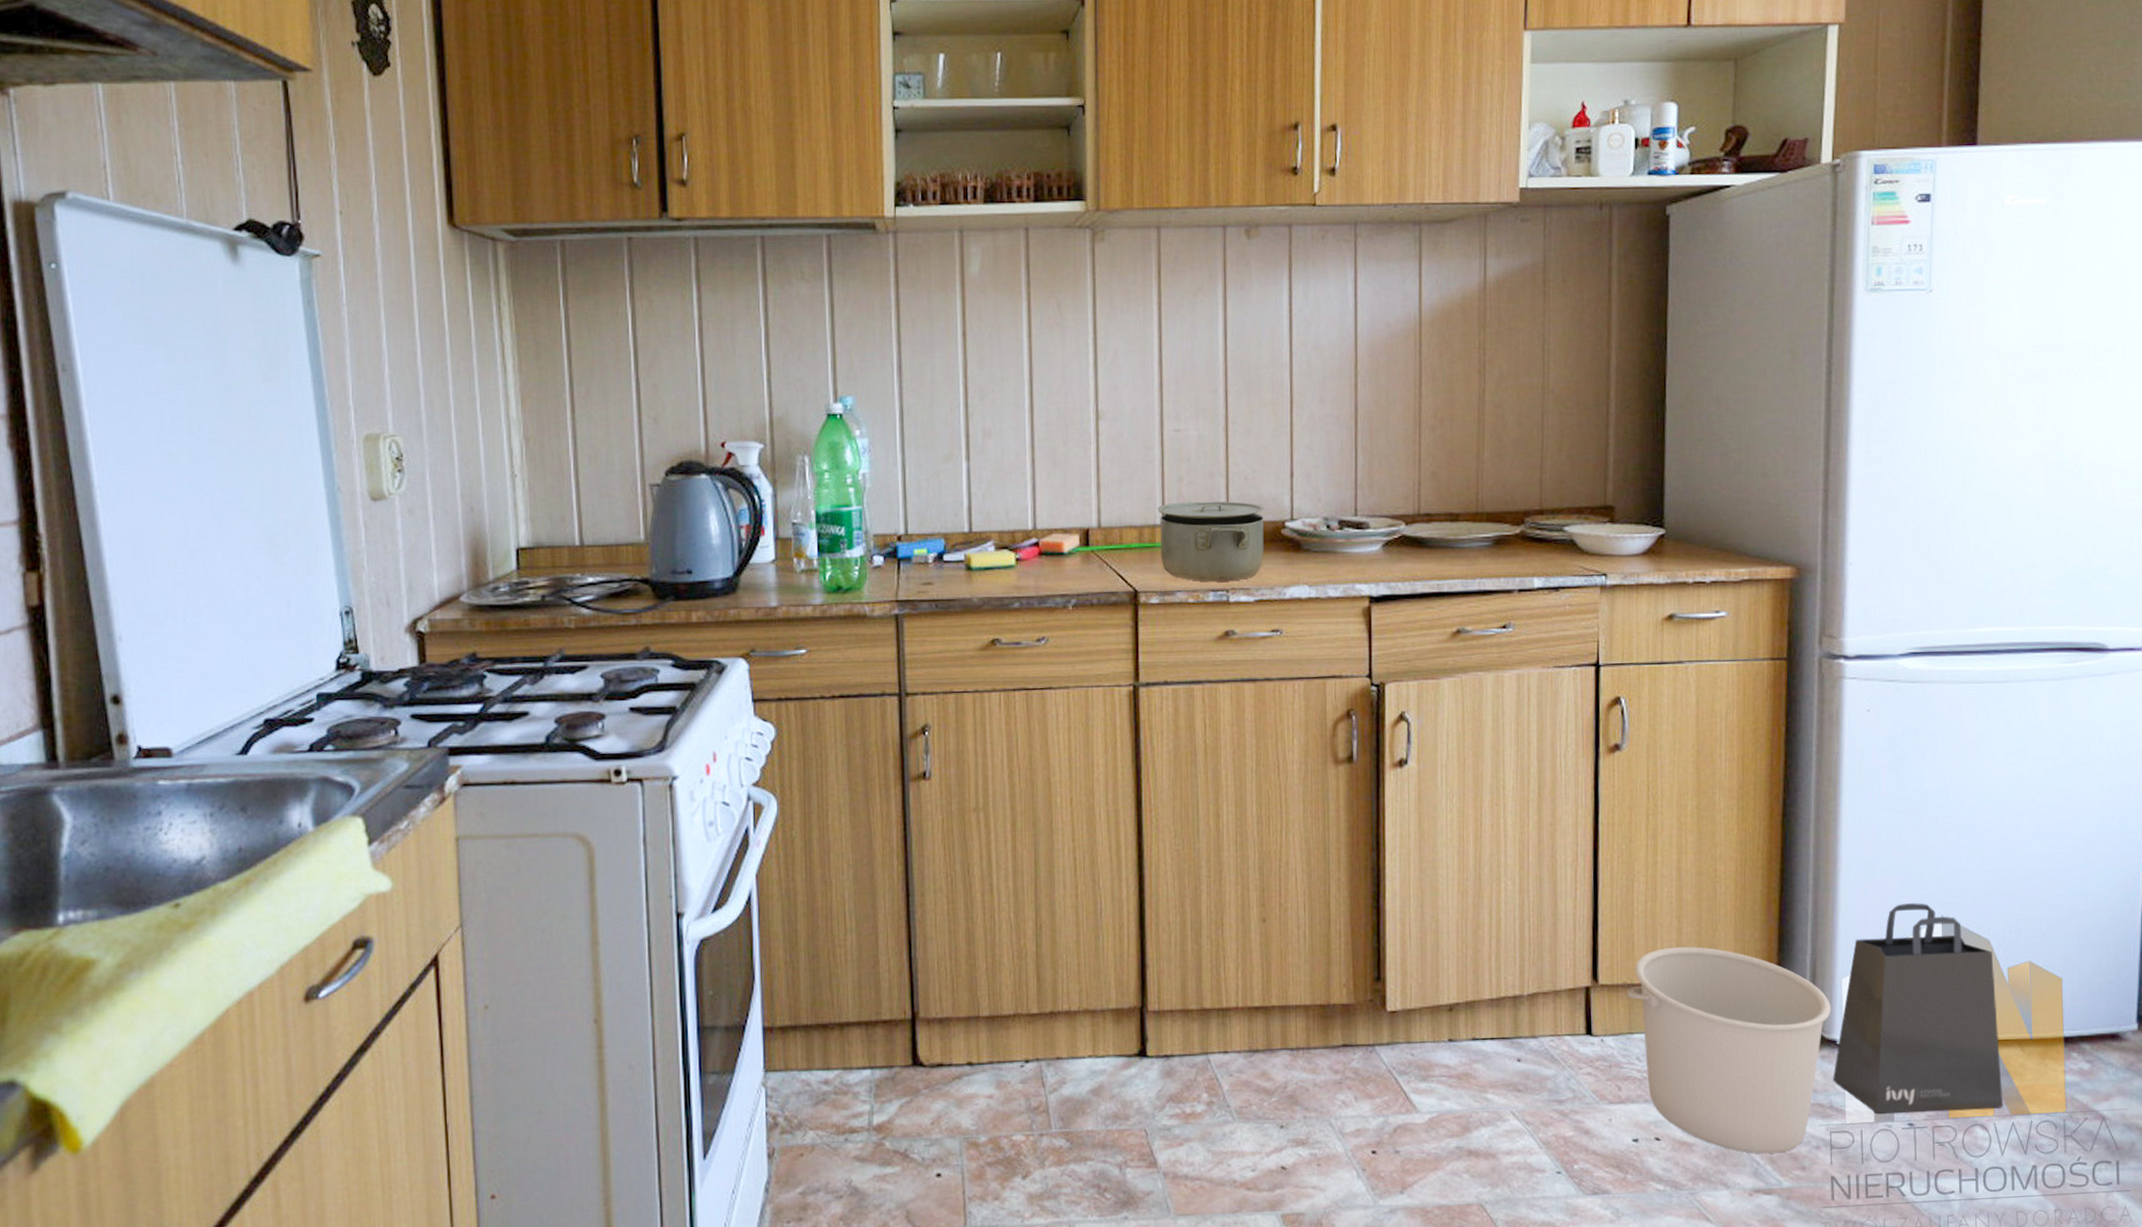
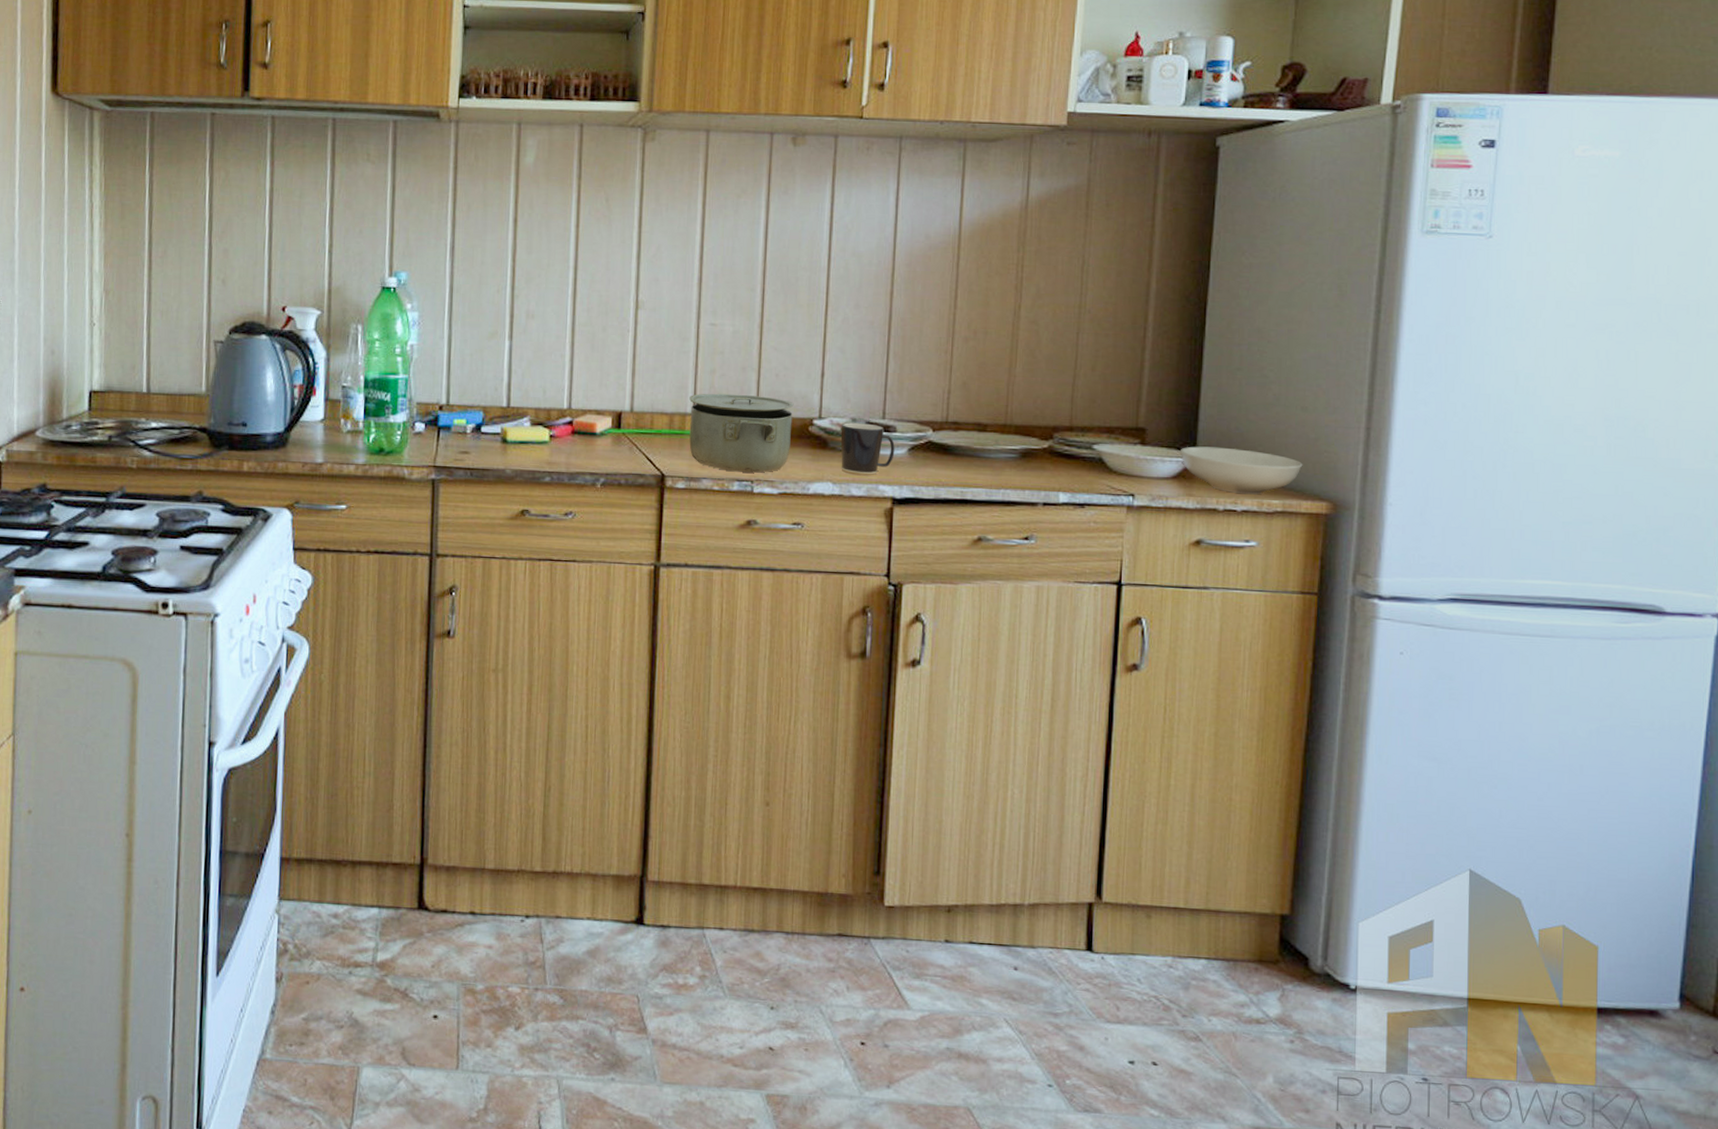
mug: none [1313,521,1369,576] -> present [840,422,895,476]
bucket: present [1627,946,1831,1154] -> none [1131,872,1345,1093]
bowl: none [1648,519,1766,565] -> present [1179,446,1303,495]
shopping bag: present [1833,903,2003,1114] -> none [1344,852,1527,1073]

